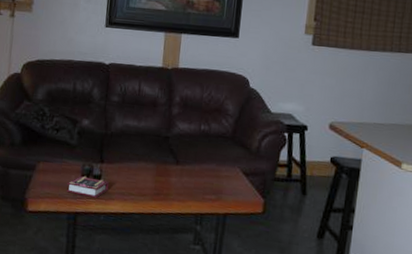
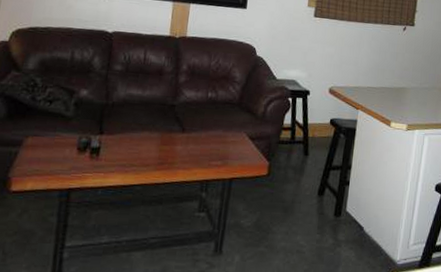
book: present [66,175,110,198] -> none [59,149,109,172]

